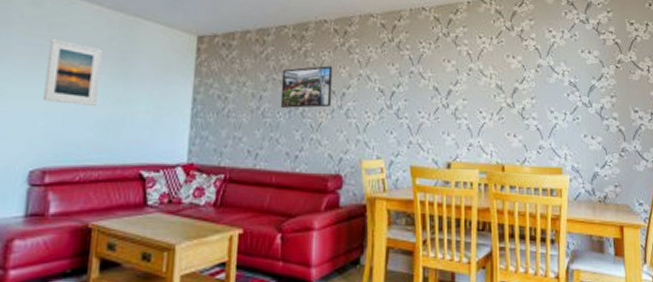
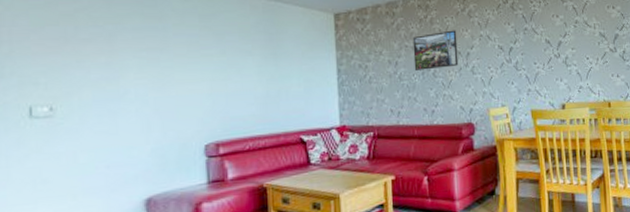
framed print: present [42,38,102,106] -> none [202,27,253,85]

